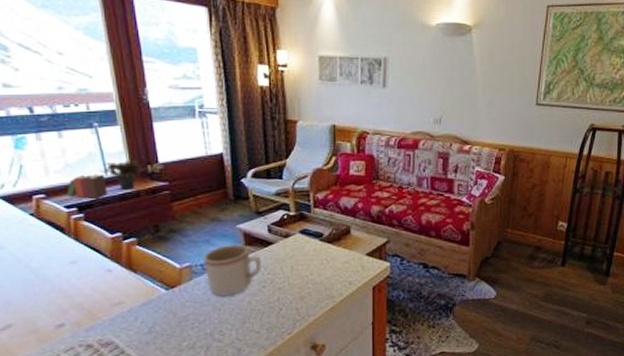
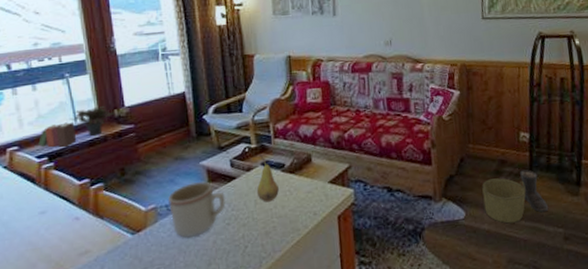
fruit: none [293,223,316,269] -> present [256,155,279,202]
basket: none [515,263,557,306] -> present [482,178,526,224]
boot: none [553,257,576,298] -> present [520,169,549,213]

